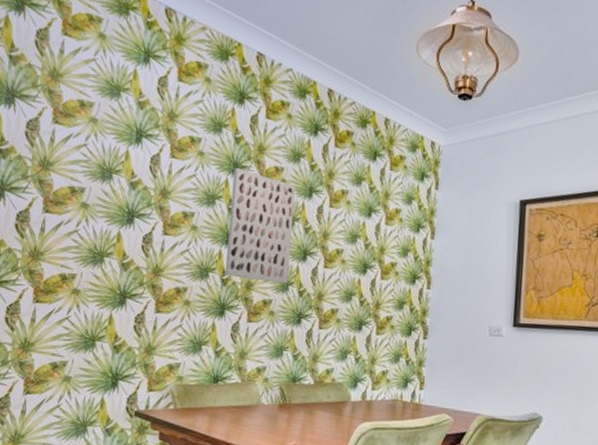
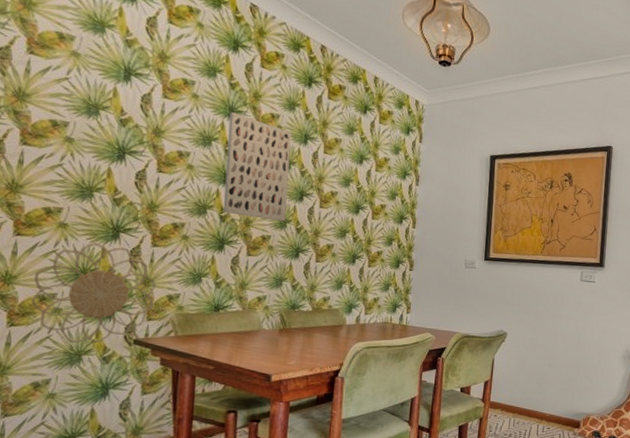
decorative wall piece: none [45,308,159,414] -> present [31,242,157,344]

